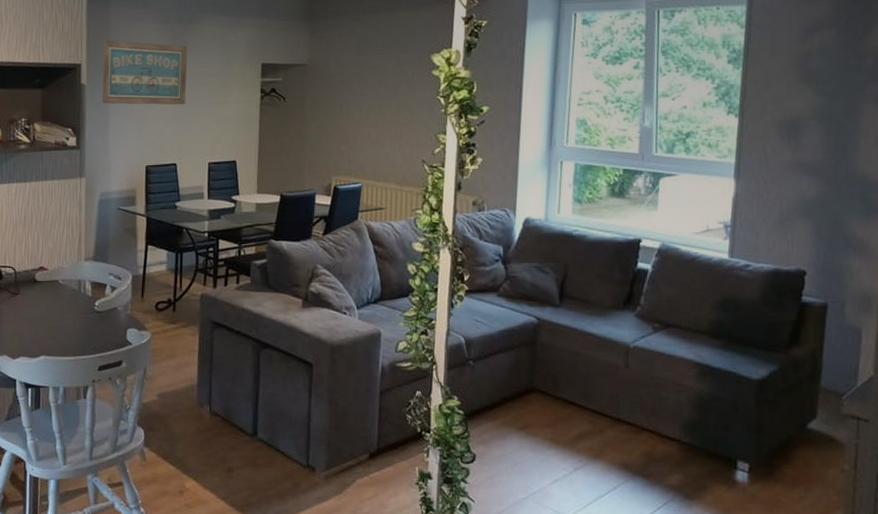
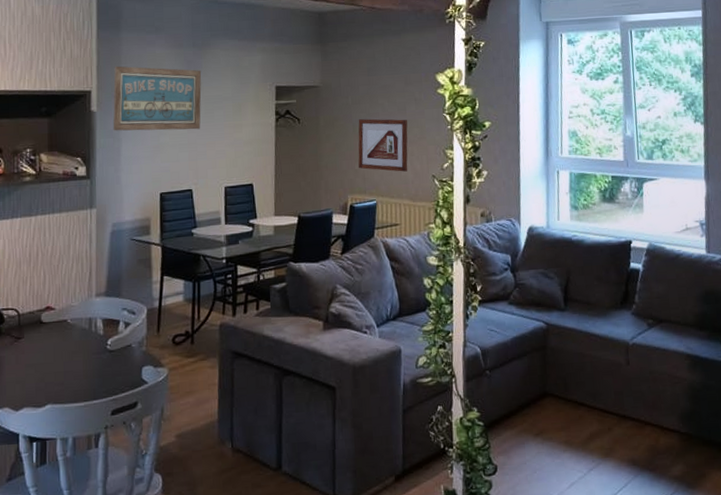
picture frame: none [344,99,398,155] -> present [358,118,408,172]

